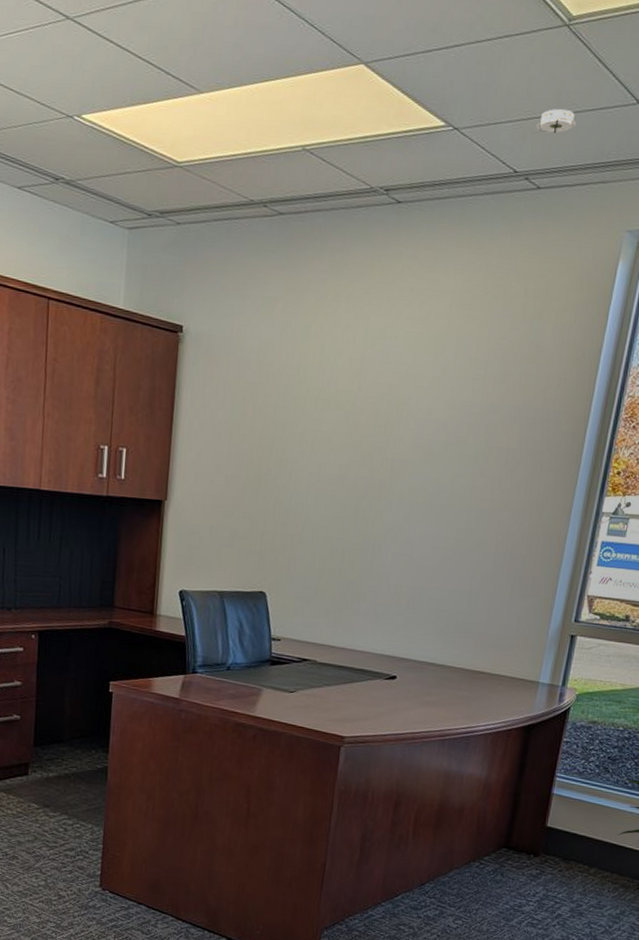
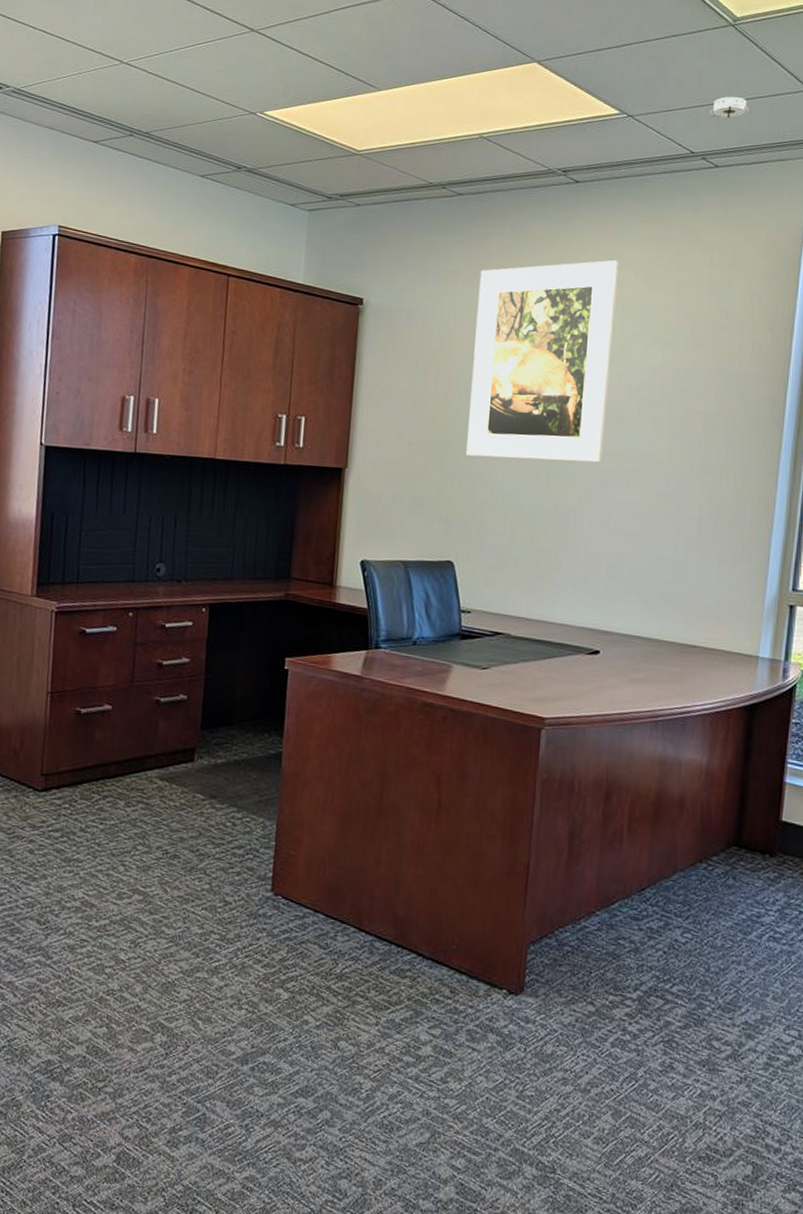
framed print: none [280,288,436,498] -> present [466,259,619,463]

